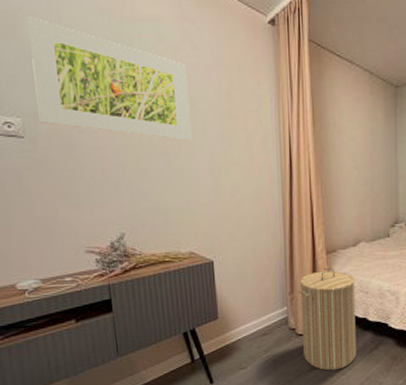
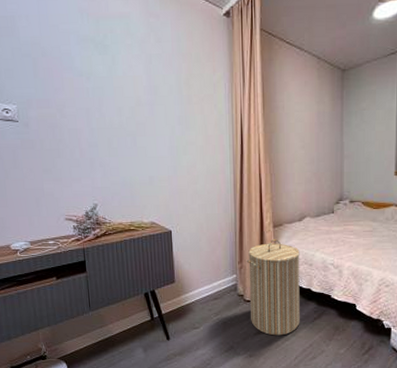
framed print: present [27,16,192,140] -> none [22,19,155,123]

